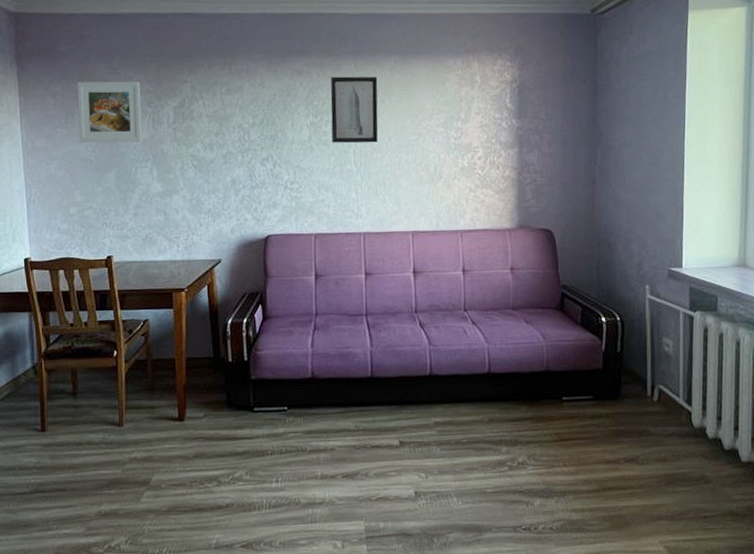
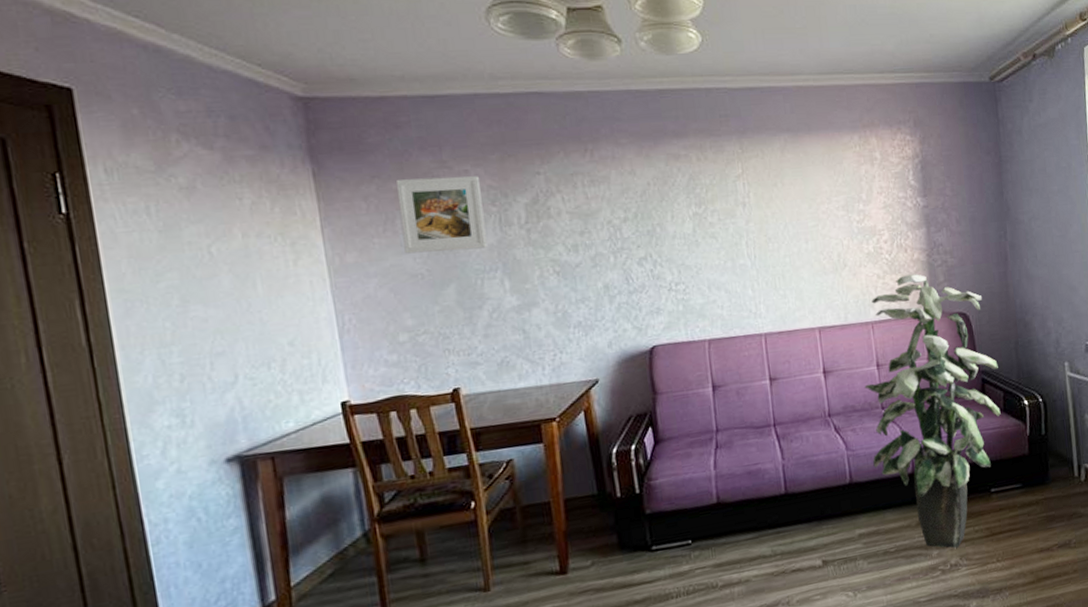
wall art: present [330,76,378,144] -> none [713,158,773,235]
indoor plant: none [450,190,579,448] -> present [865,274,1001,548]

